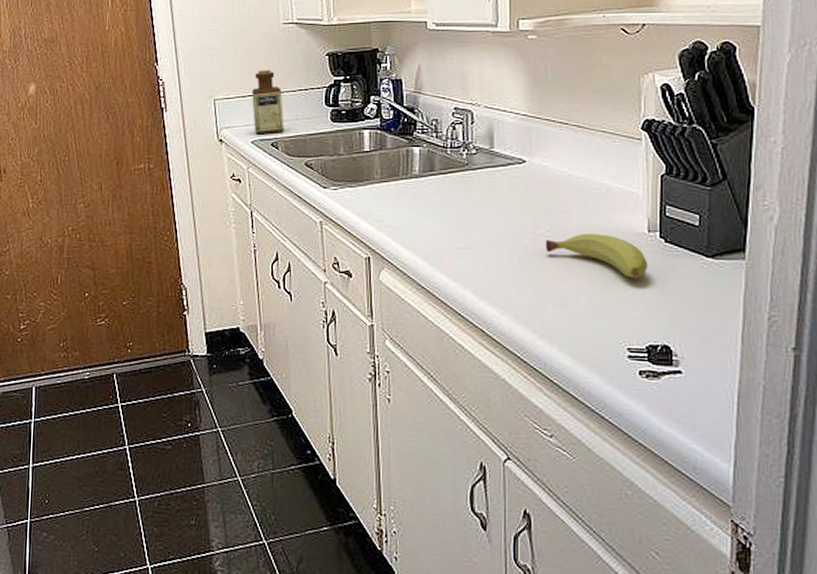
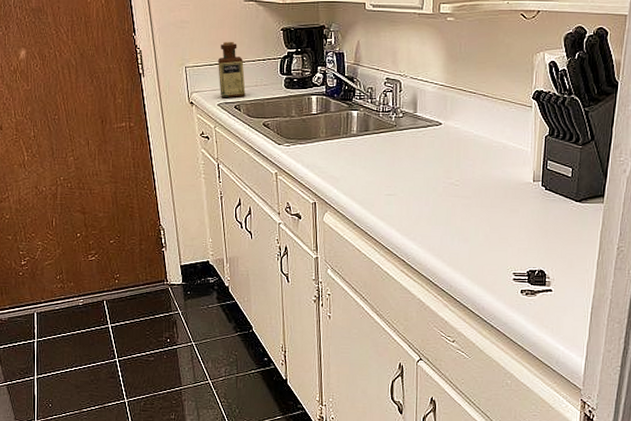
fruit: present [545,233,648,279] -> none [454,183,532,219]

